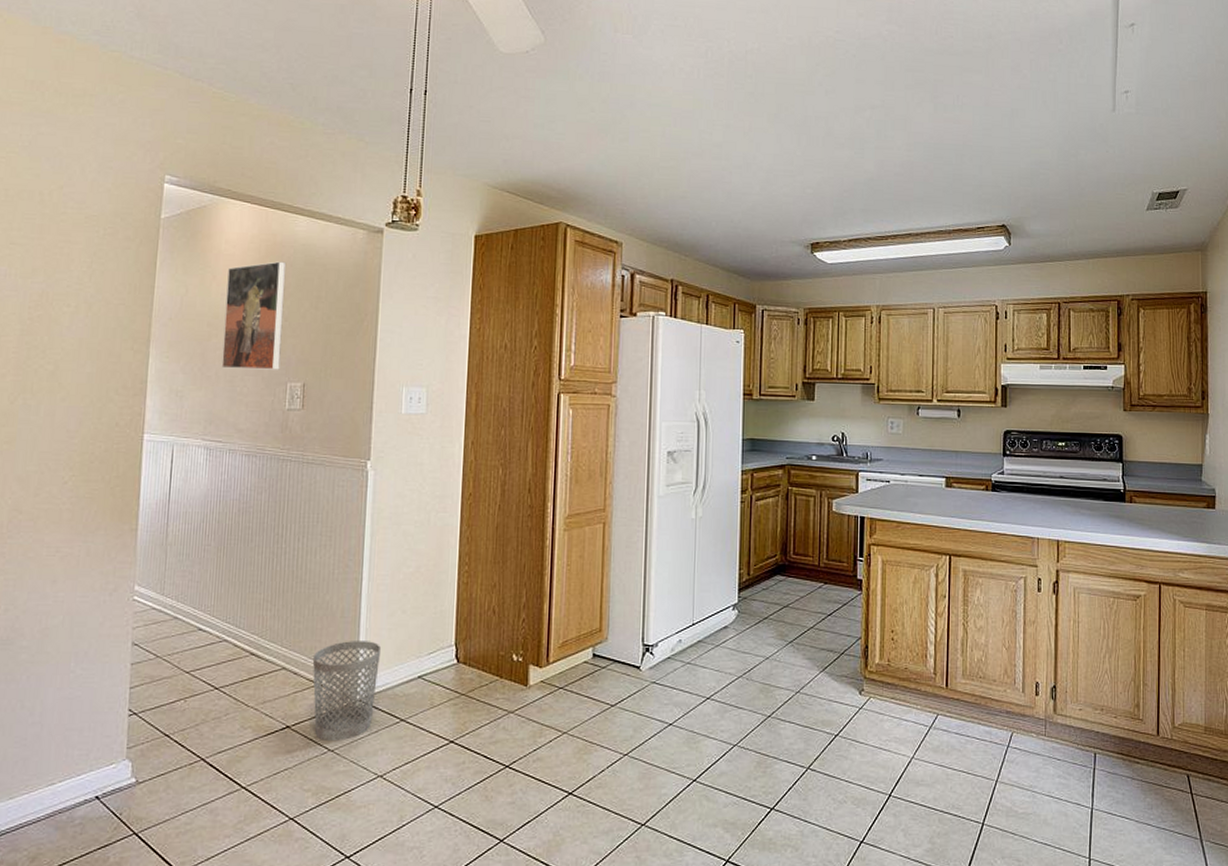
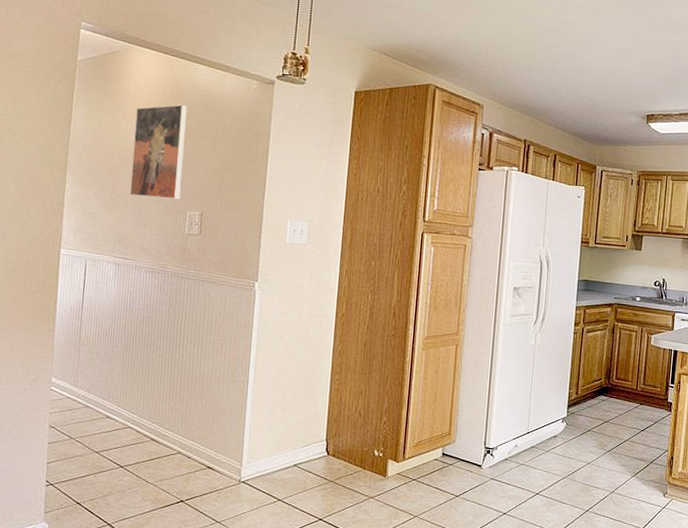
wastebasket: present [312,641,382,742] -> none [204,432,263,515]

